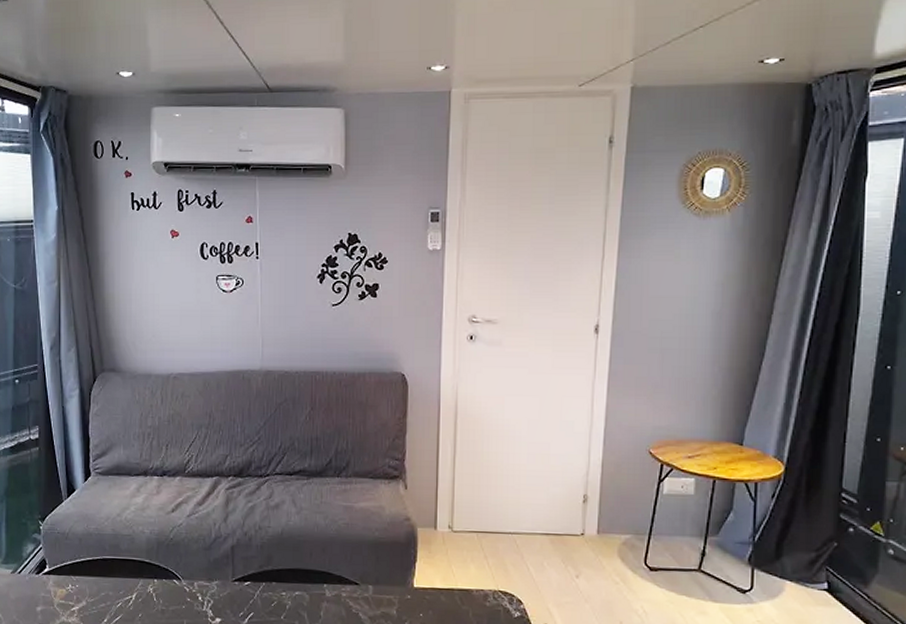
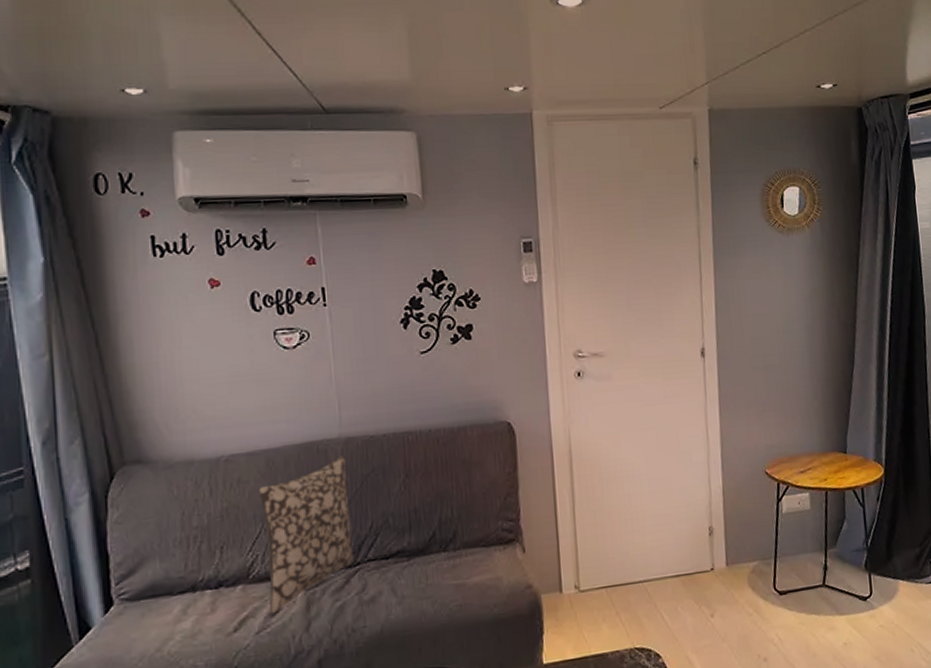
pillow: none [196,384,266,503] -> present [258,454,355,614]

